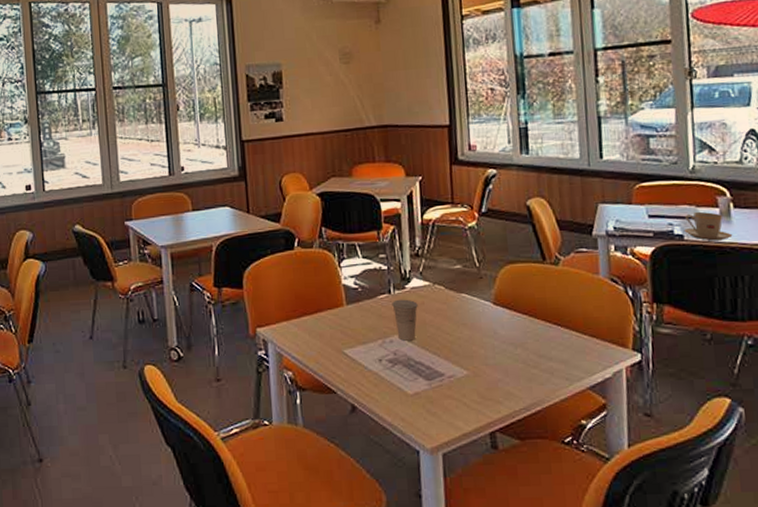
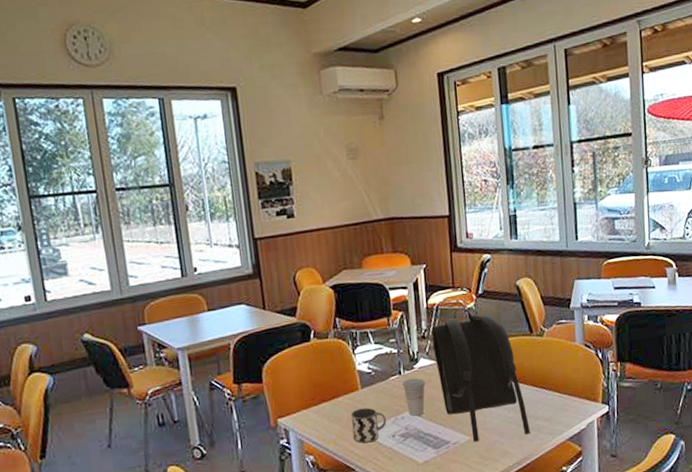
cup: none [333,326,374,365] -> present [350,407,387,444]
backpack: none [426,225,541,379] -> present [431,307,530,442]
teacup: present [683,211,733,241] -> none [641,281,678,306]

